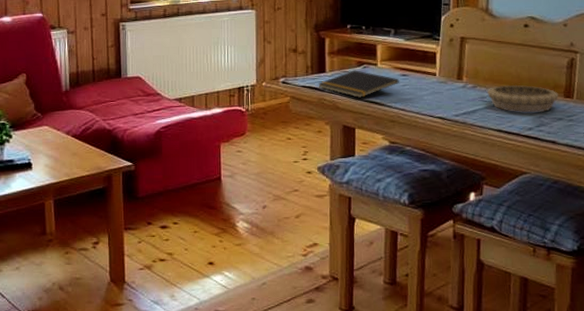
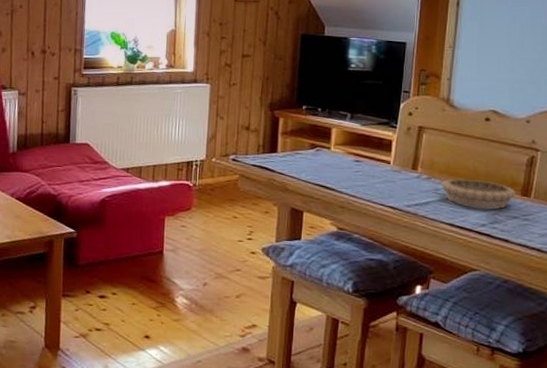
notepad: present [318,70,399,99] -> none [269,152,352,182]

